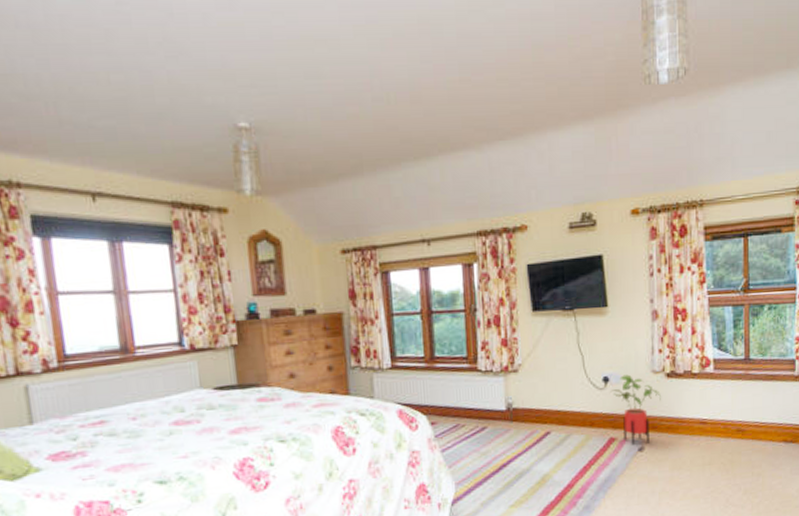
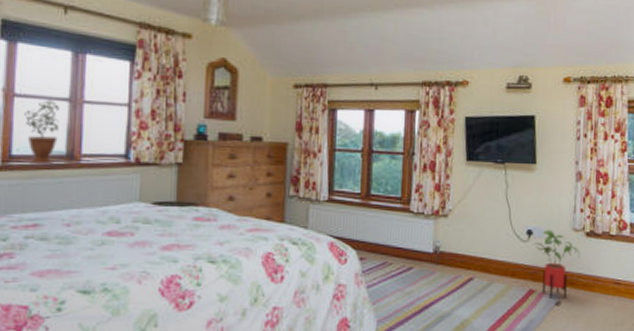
potted plant: none [71,293,109,362] -> present [24,99,59,165]

